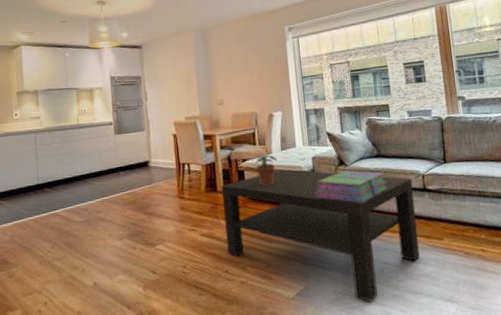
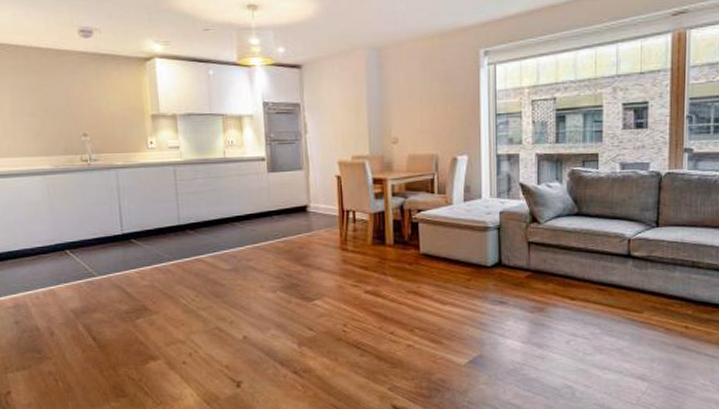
coffee table: present [221,169,420,303] -> none [390,223,615,375]
potted plant: present [251,154,277,185] -> none [427,205,459,241]
stack of books: present [315,170,388,203] -> none [500,229,585,267]

